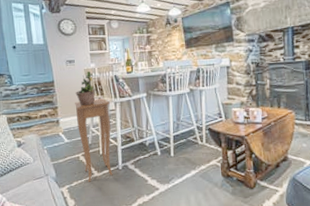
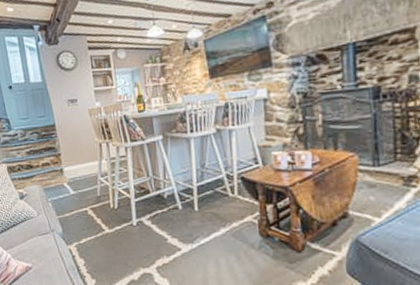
potted plant: present [75,71,95,106] -> none [79,111,102,152]
side table: present [75,98,113,182] -> none [79,143,126,239]

